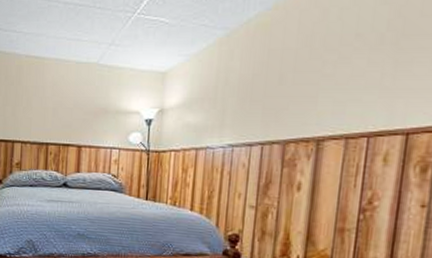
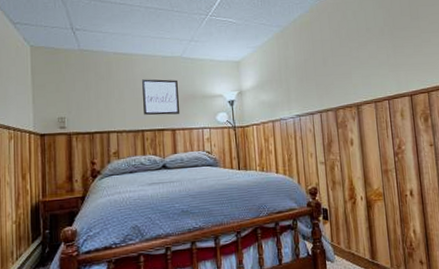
wall art: none [50,87,91,129] -> present [141,79,180,116]

